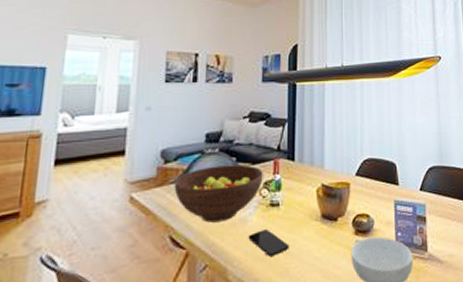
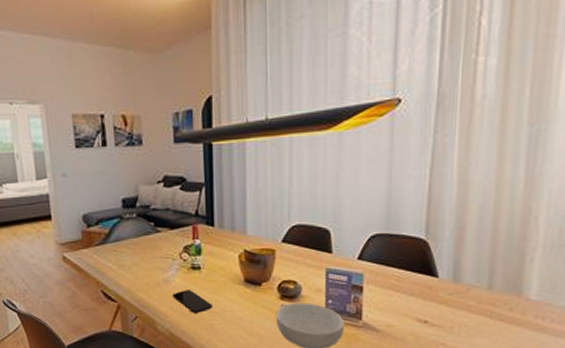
fruit bowl: present [174,164,263,223] -> none [99,229,183,281]

